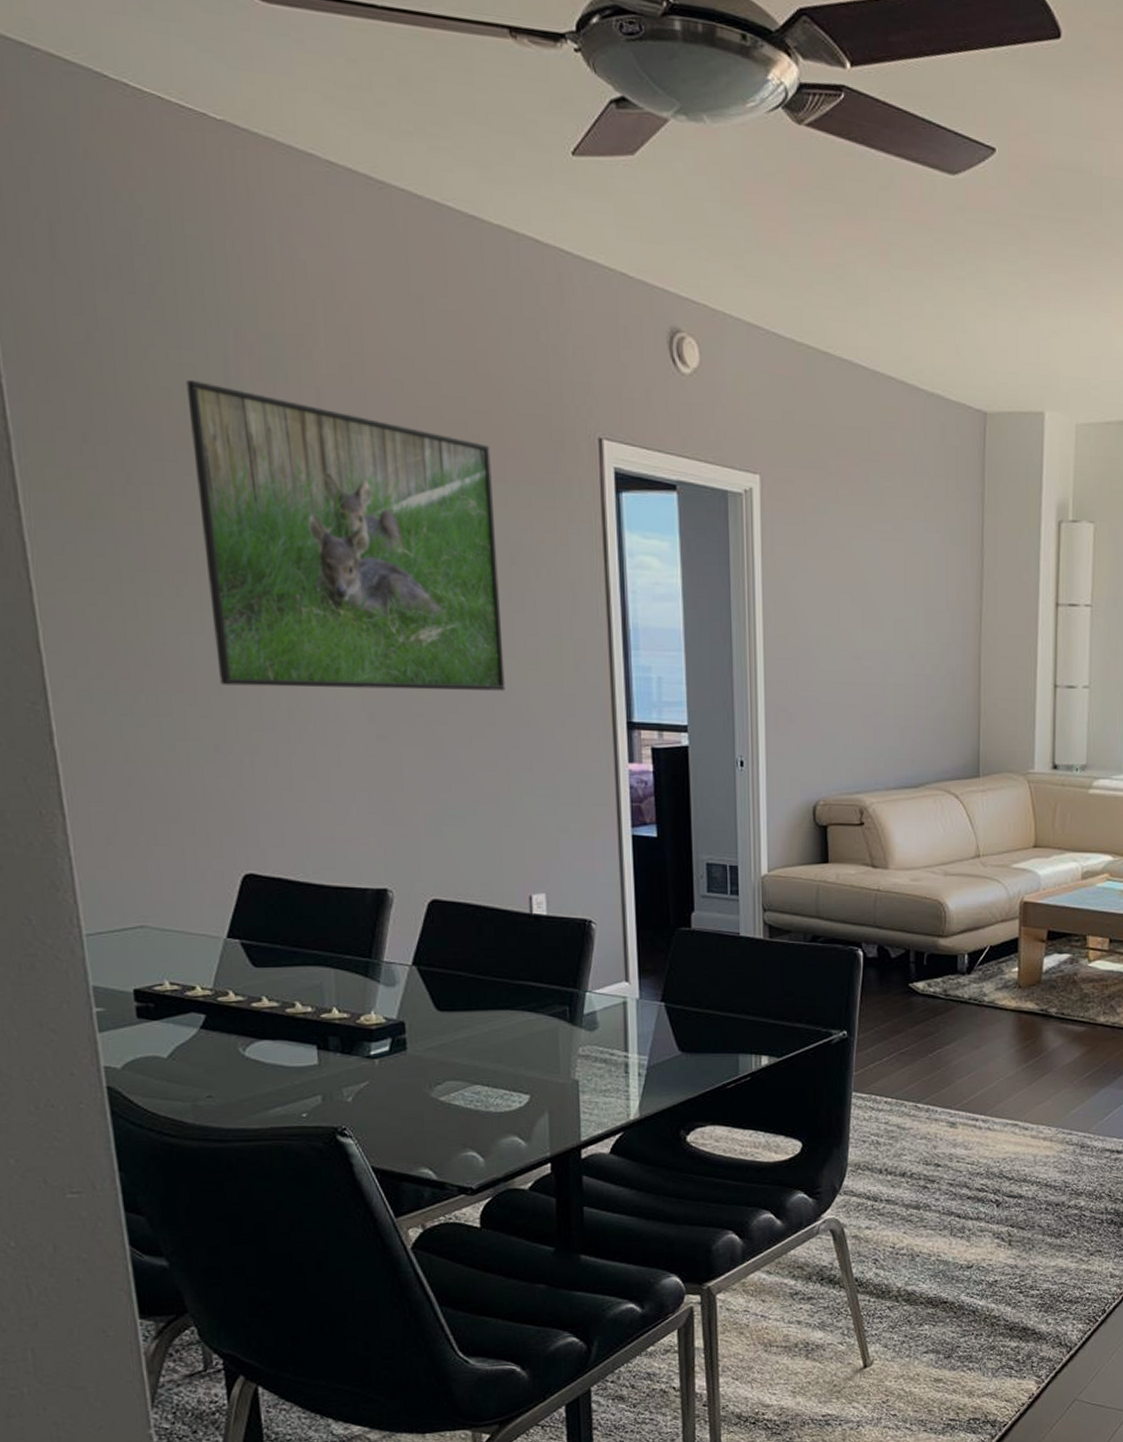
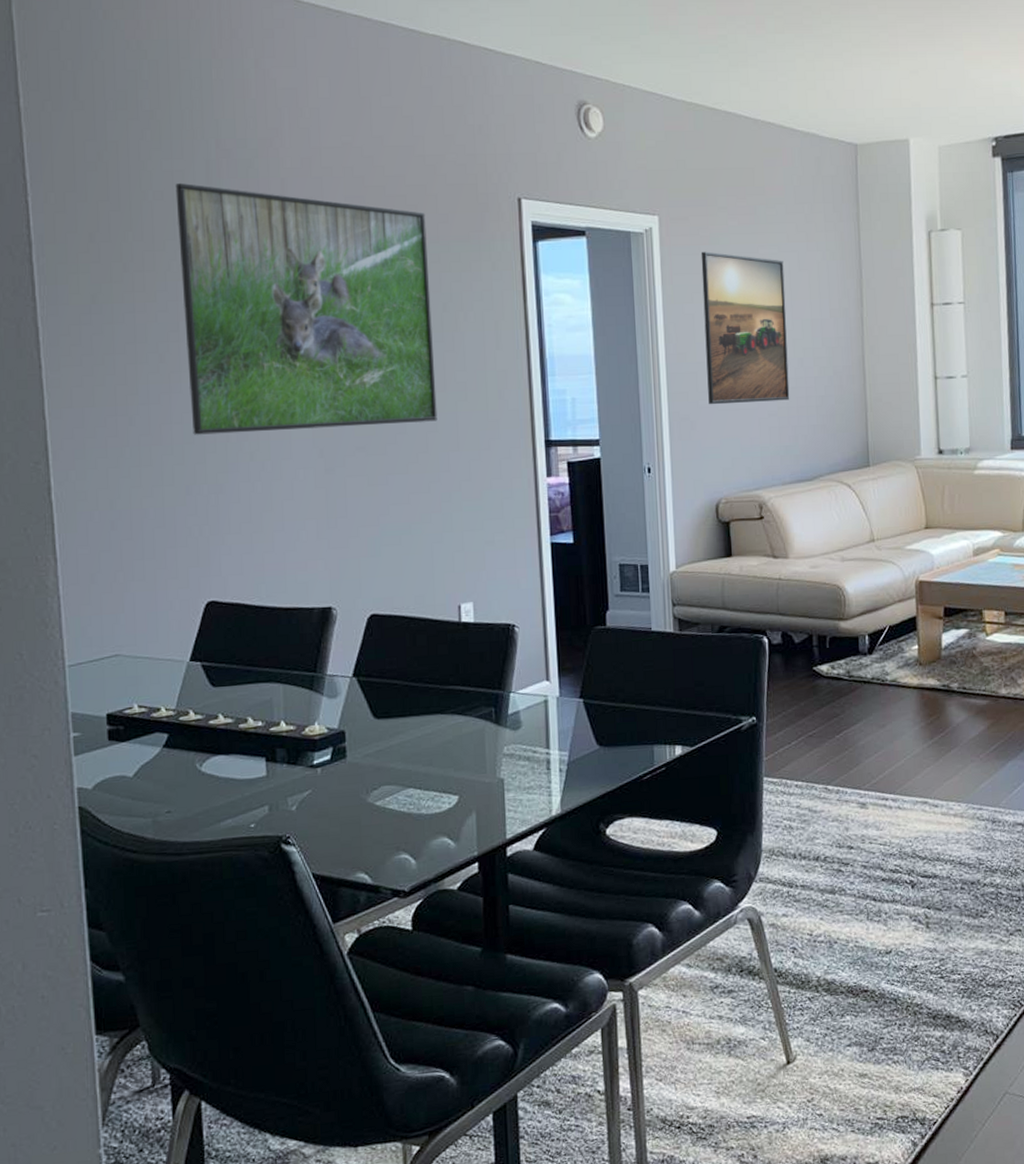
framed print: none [806,521,899,698] -> present [700,251,790,405]

